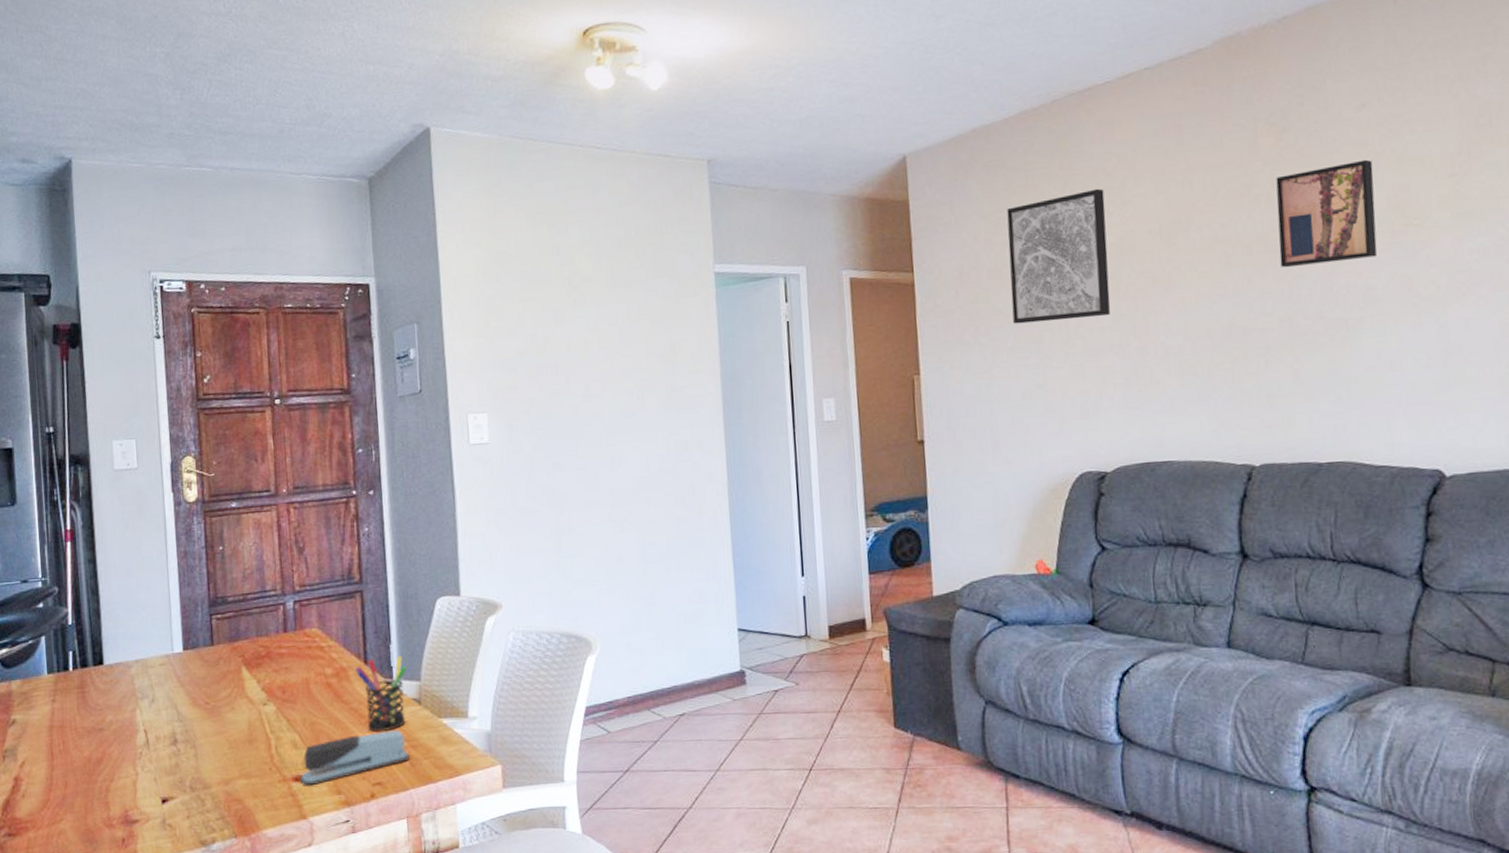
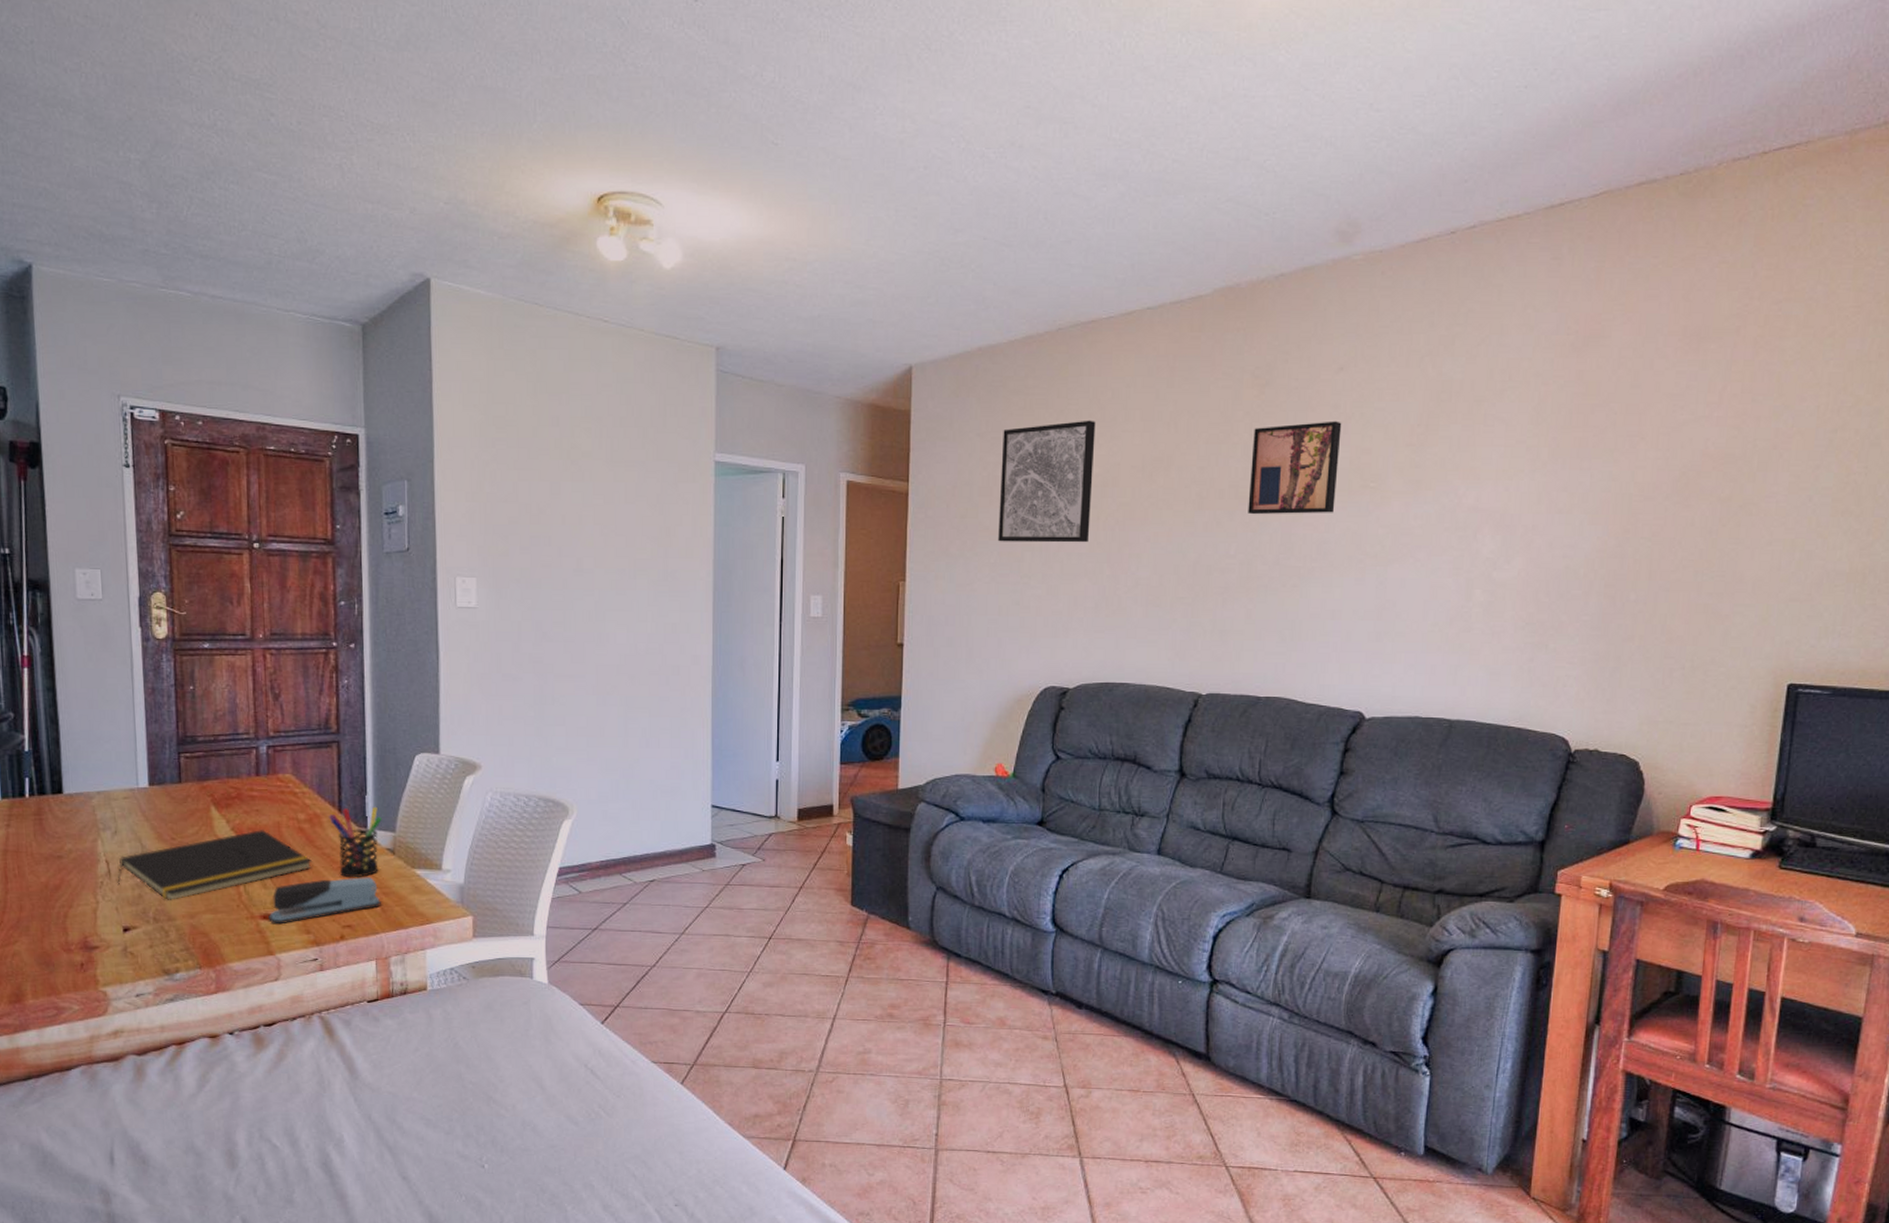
notepad: none [155,688,341,767] -> present [117,830,312,900]

